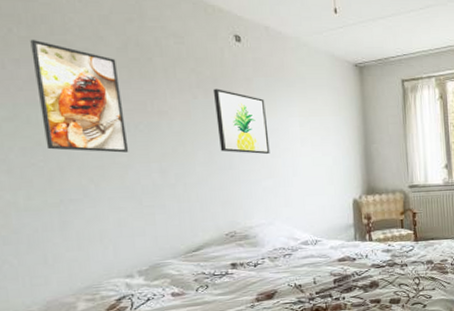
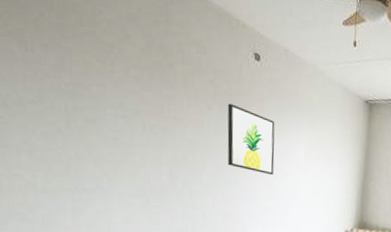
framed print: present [30,39,129,153] -> none [60,26,143,152]

